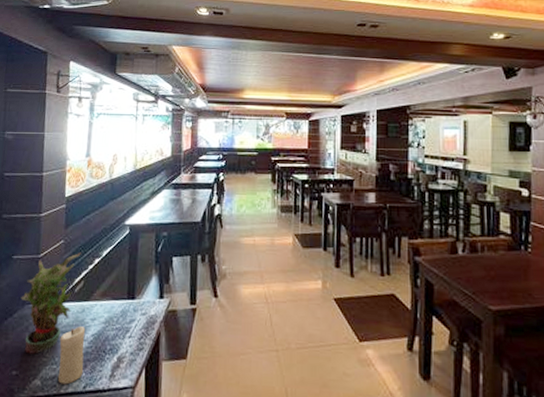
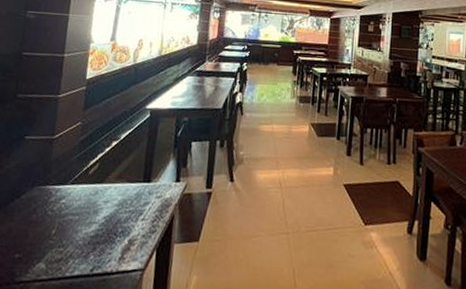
potted plant: present [21,252,81,354] -> none [30,134,99,237]
candle: present [57,326,86,385] -> none [63,209,98,268]

